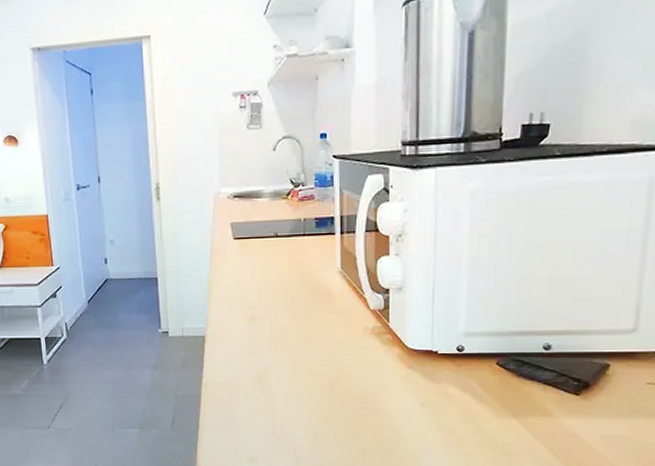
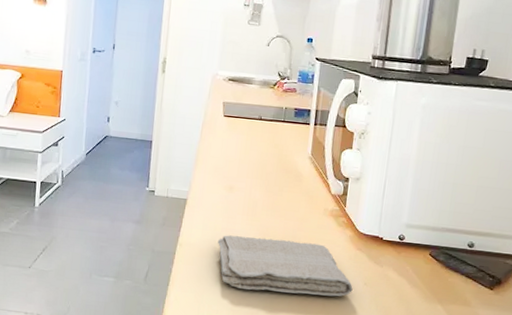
washcloth: none [245,367,408,426] -> present [217,235,353,297]

